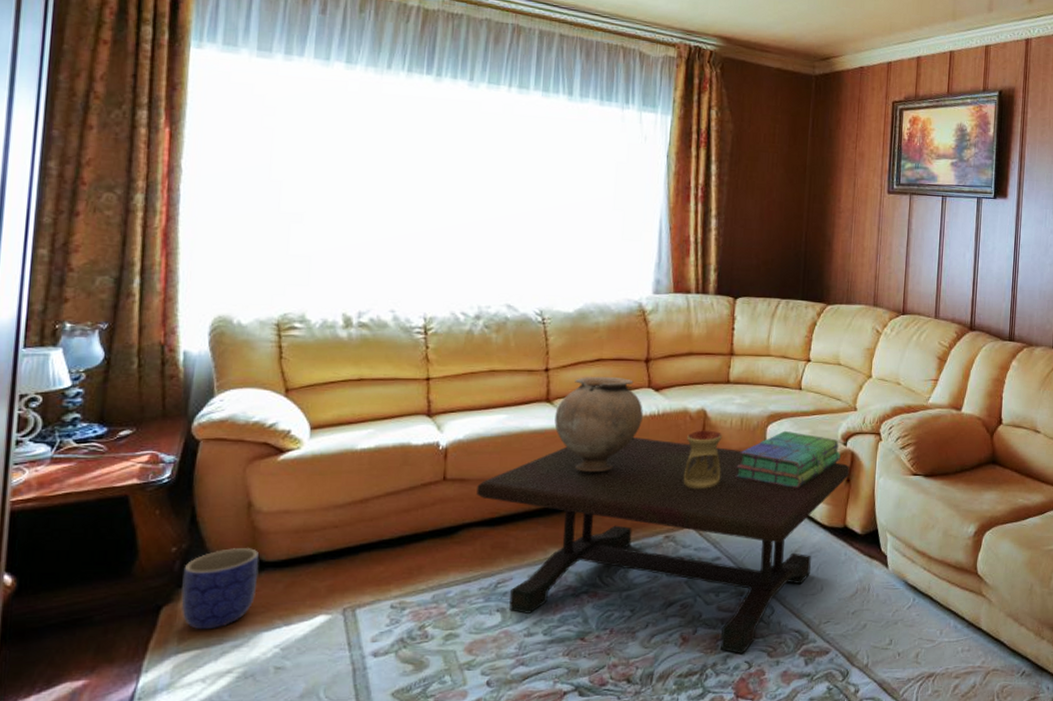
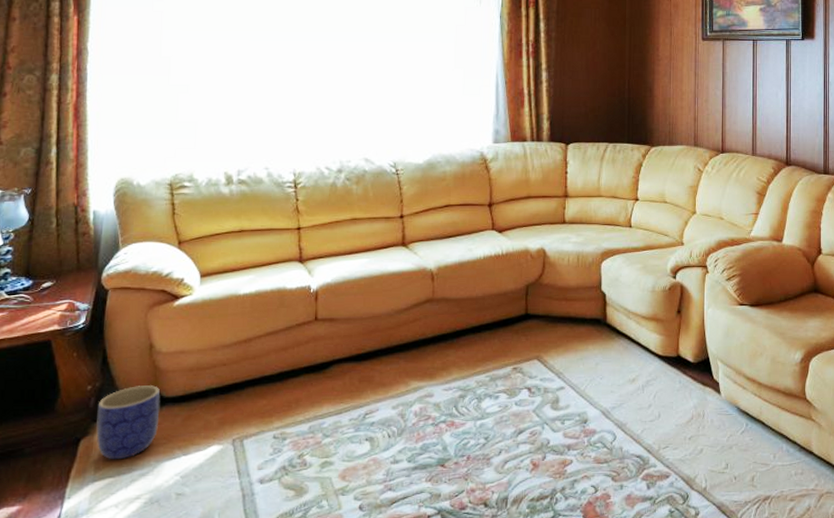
coffee table: present [476,437,850,653] -> none [344,276,680,478]
vase: present [554,376,643,472] -> none [410,220,488,309]
oil burner: present [683,430,723,490] -> none [527,268,561,324]
stack of books: present [736,430,841,488] -> none [575,266,671,320]

